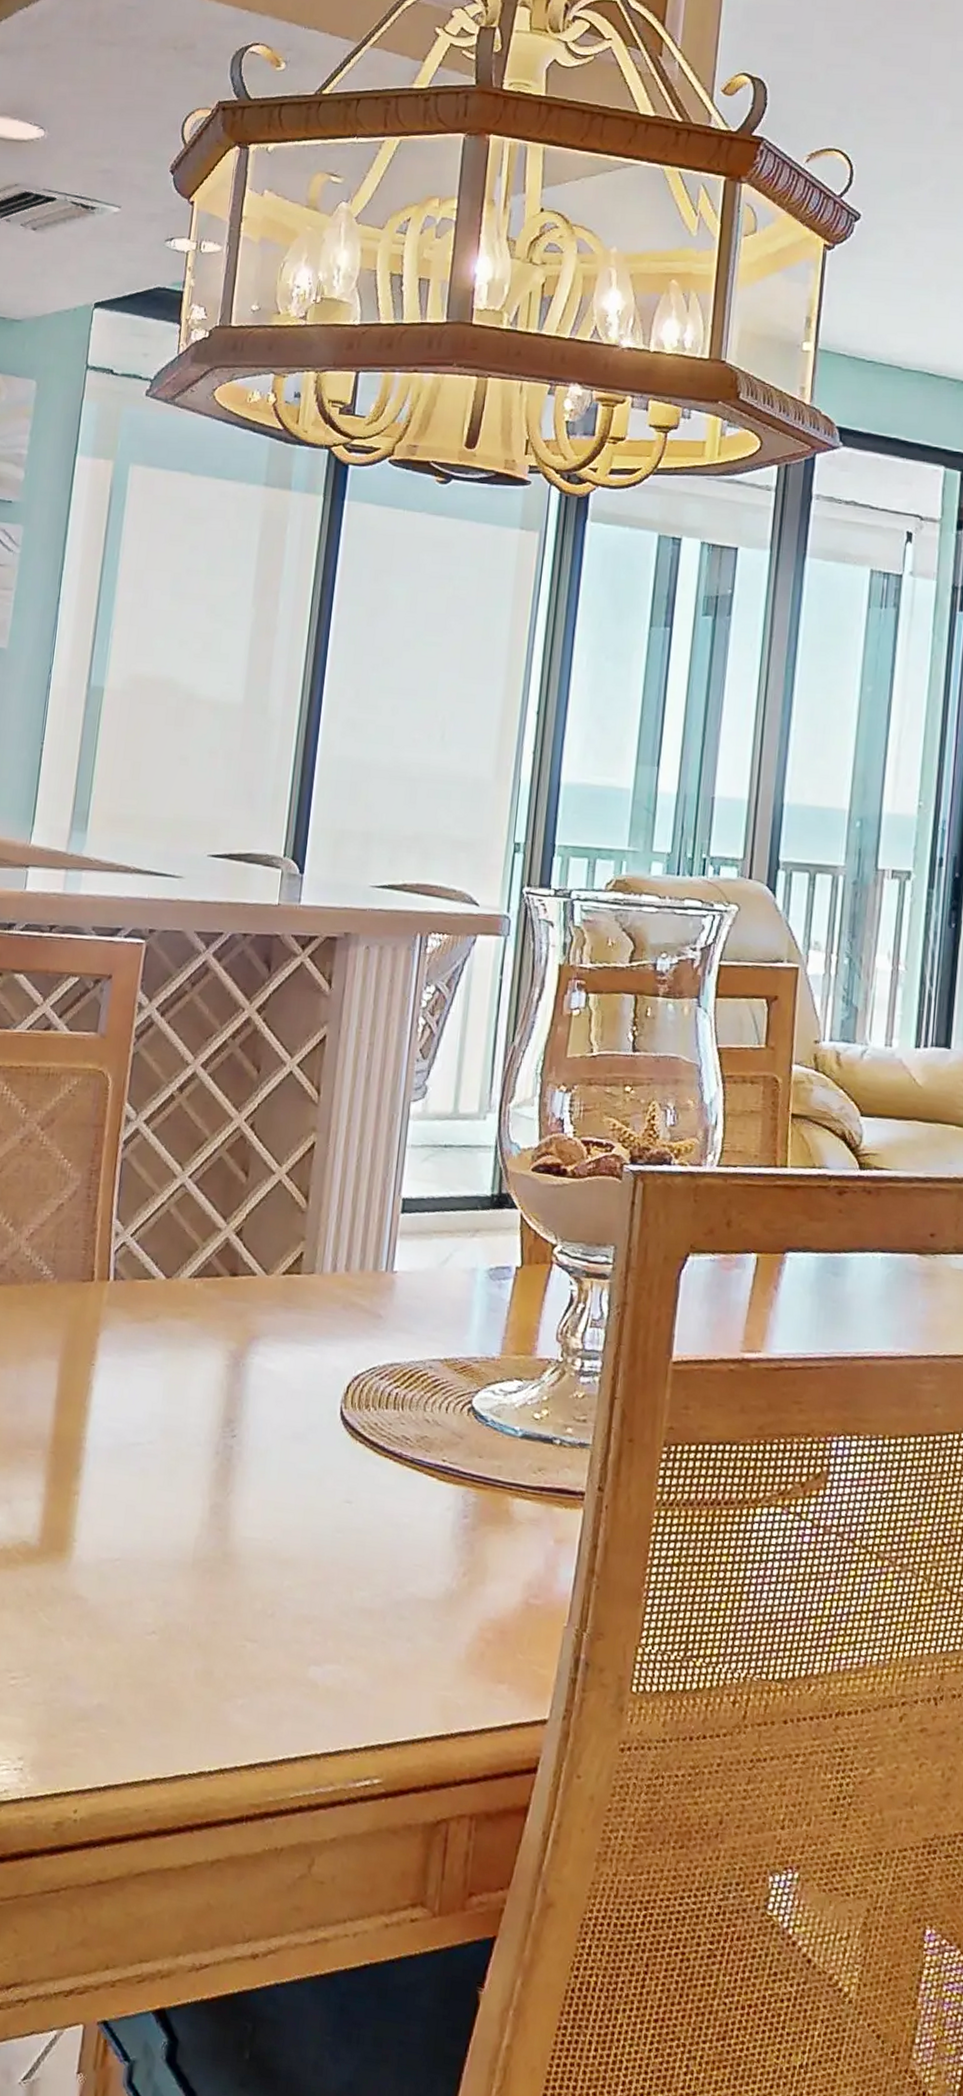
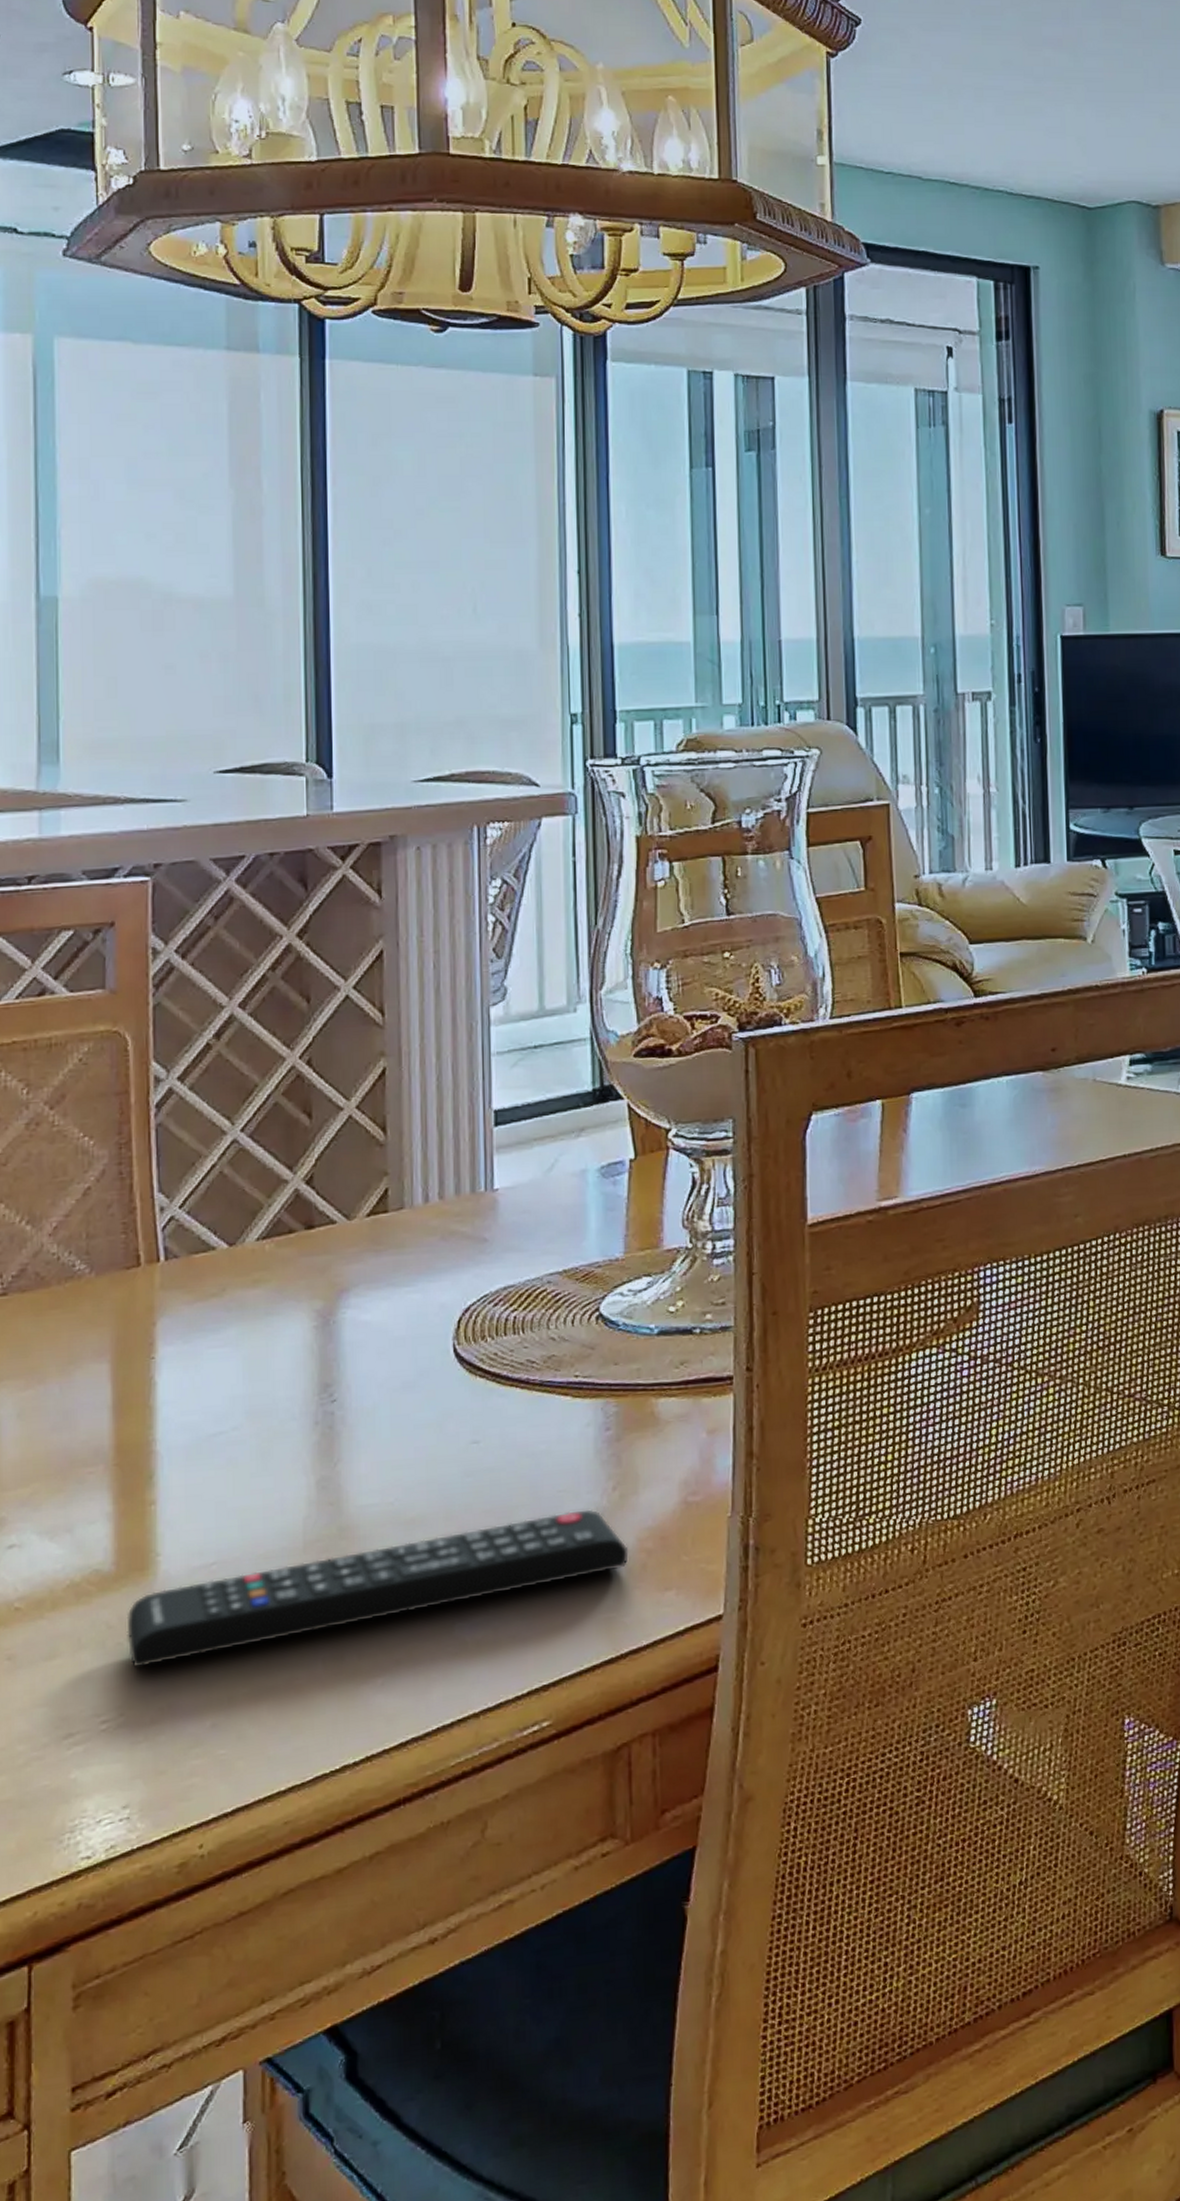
remote control: none [40,1572,470,1653] -> present [126,1509,629,1668]

